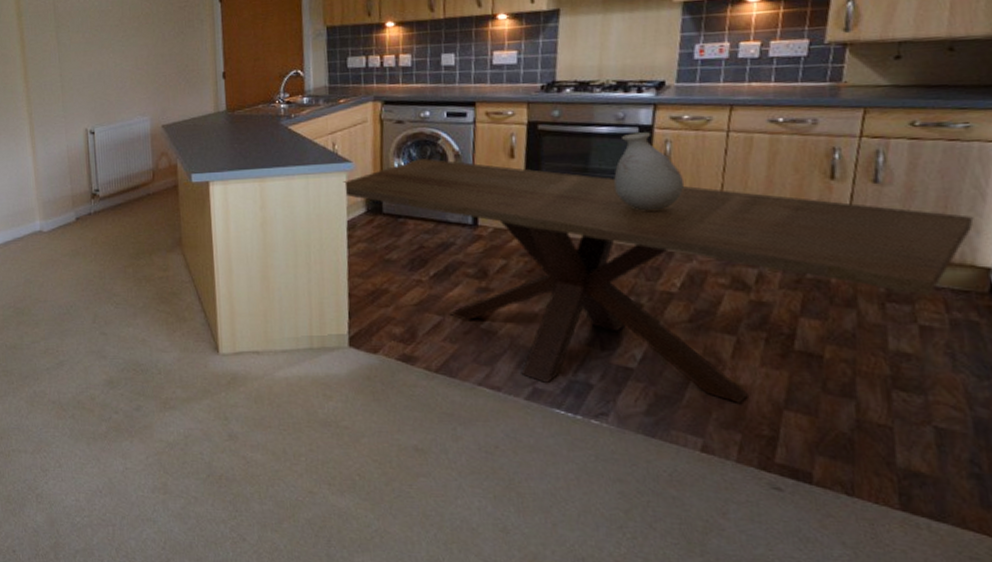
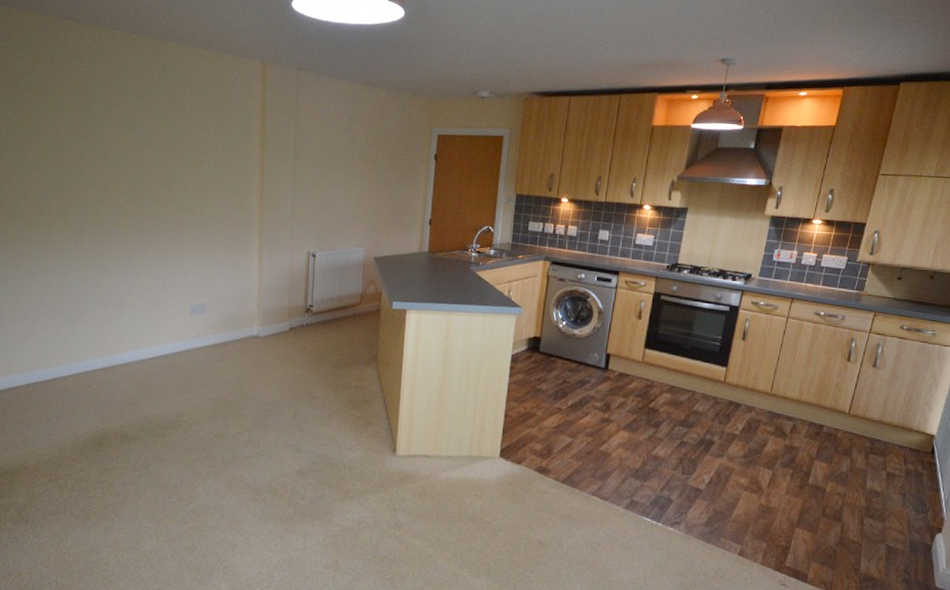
dining table: present [343,158,974,403] -> none [512,310,929,521]
vase: present [614,132,685,211] -> none [707,310,755,371]

